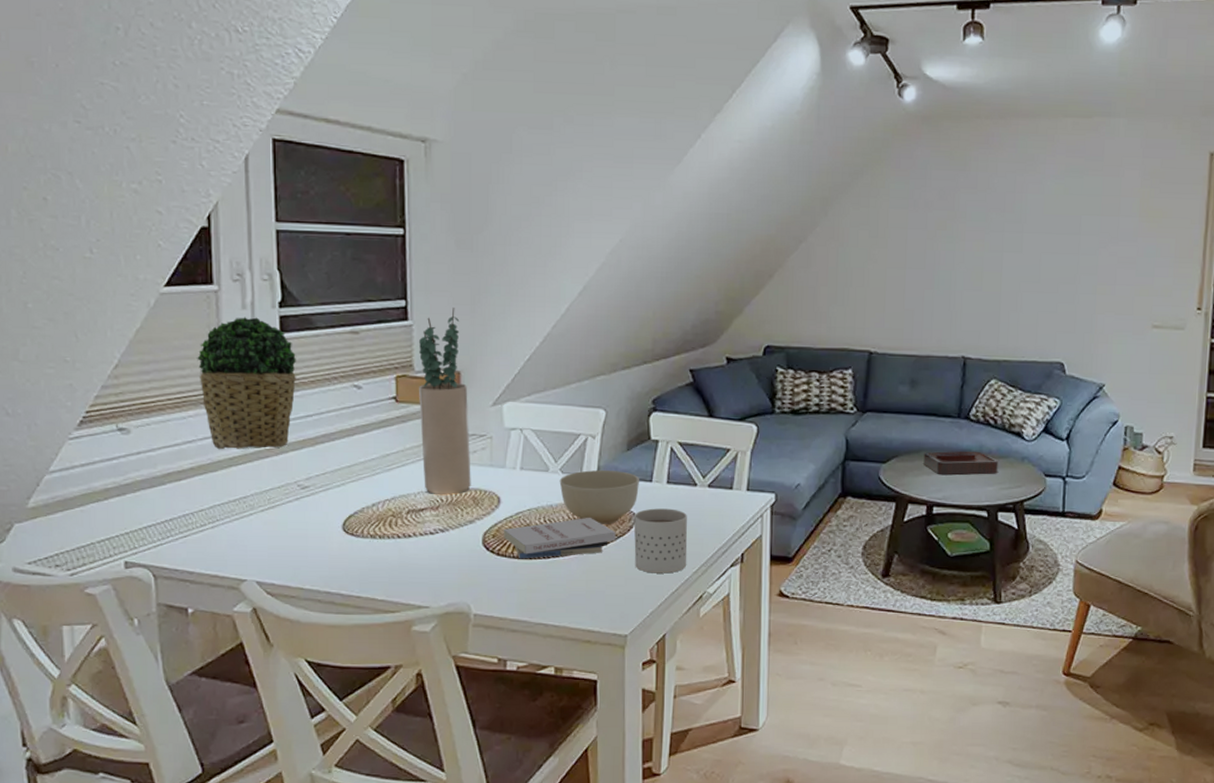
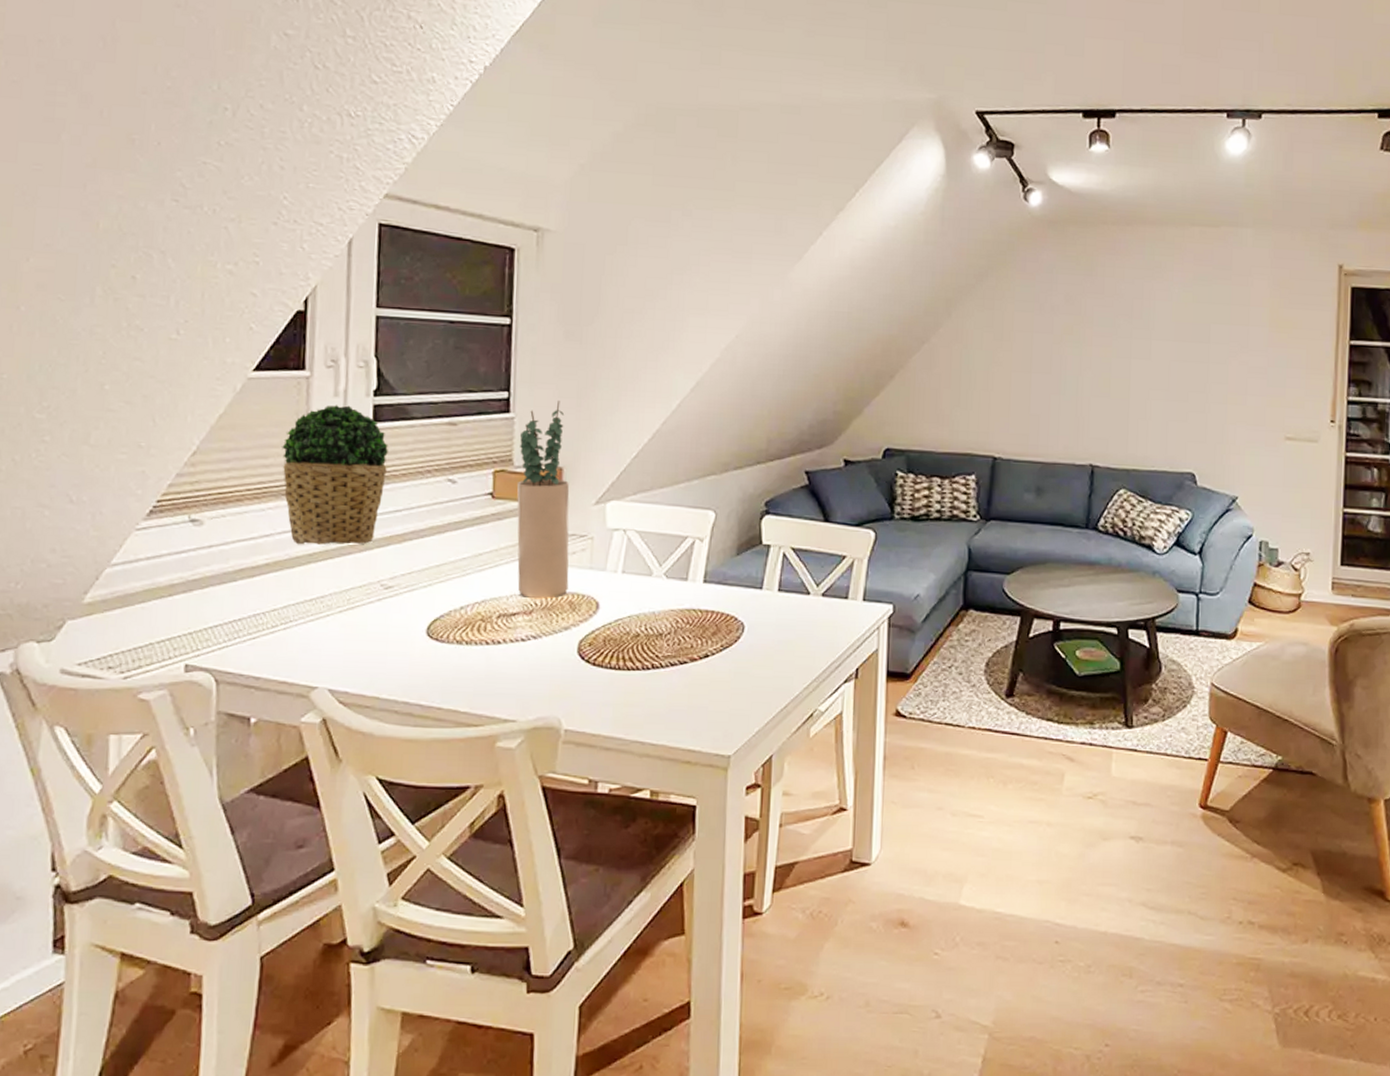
books: present [503,517,616,559] -> none [600,625,722,670]
bowl: present [559,470,640,524] -> none [663,575,750,634]
mug: present [633,508,688,574] -> none [741,617,799,689]
decorative tray: present [923,451,998,476] -> none [1050,563,1128,590]

